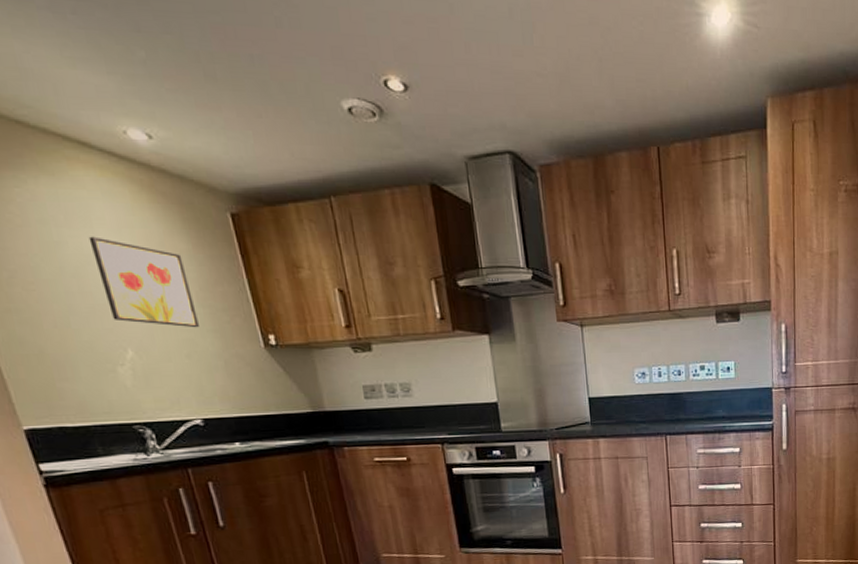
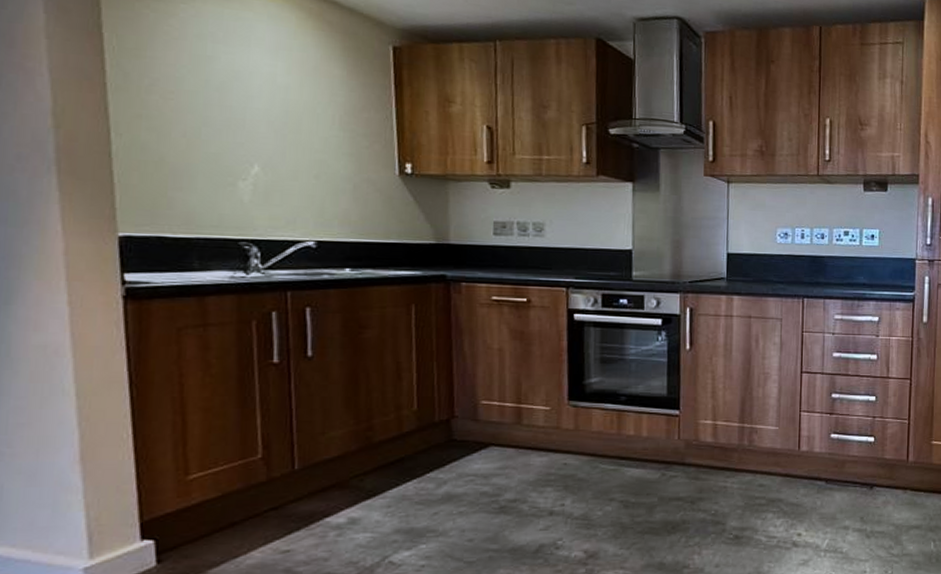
wall art: present [88,236,199,328] -> none [243,54,336,151]

